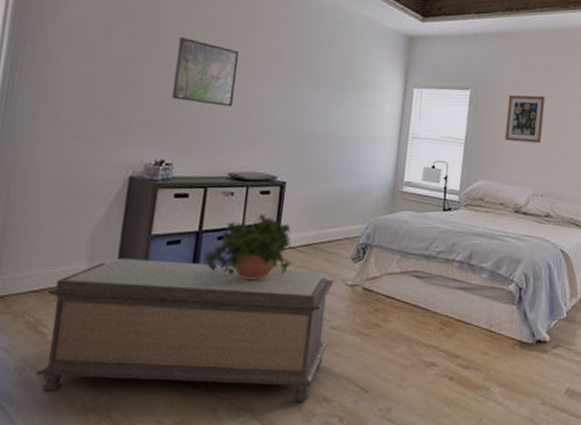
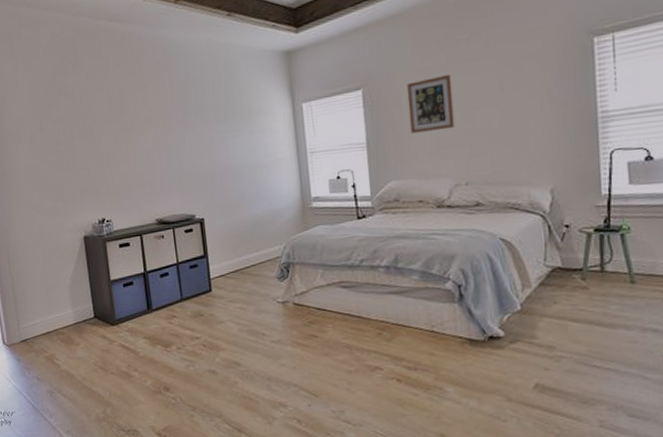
bench: present [37,258,335,402] -> none [51,293,273,407]
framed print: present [171,37,240,107] -> none [90,110,145,166]
potted plant: present [202,214,293,279] -> none [153,250,227,307]

